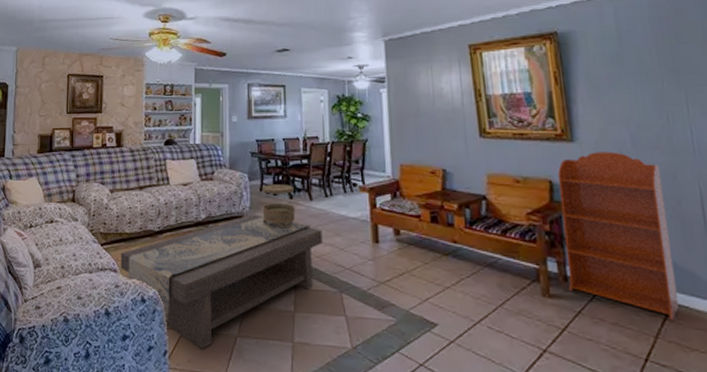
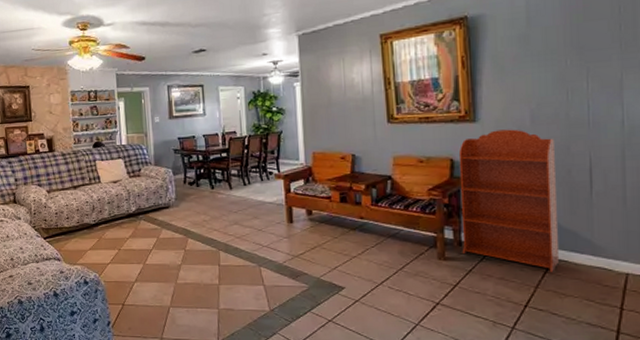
coffee table: present [120,214,323,349] -> none [62,204,242,318]
decorative container: present [262,184,296,229] -> none [186,176,217,215]

